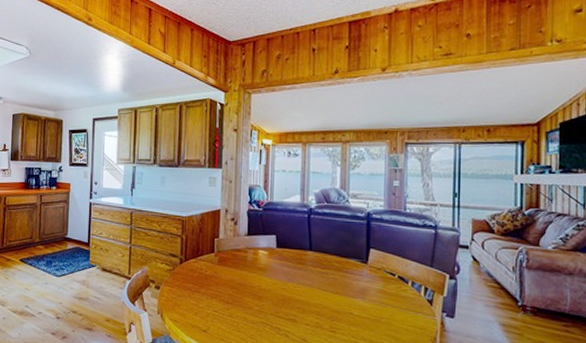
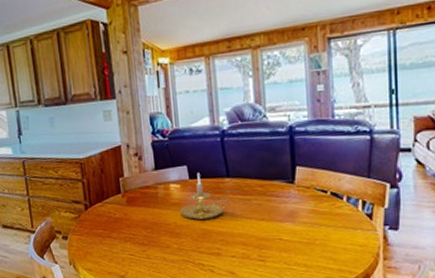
candle holder: none [265,242,310,287] -> present [180,172,230,220]

